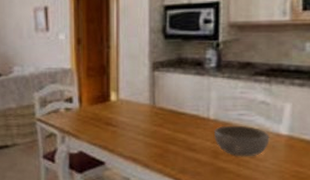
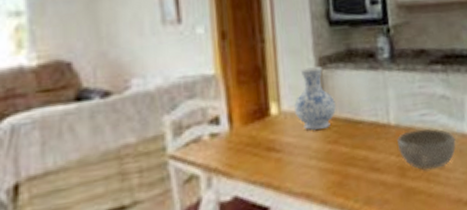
vase: none [130,68,163,116] -> present [294,66,336,131]

